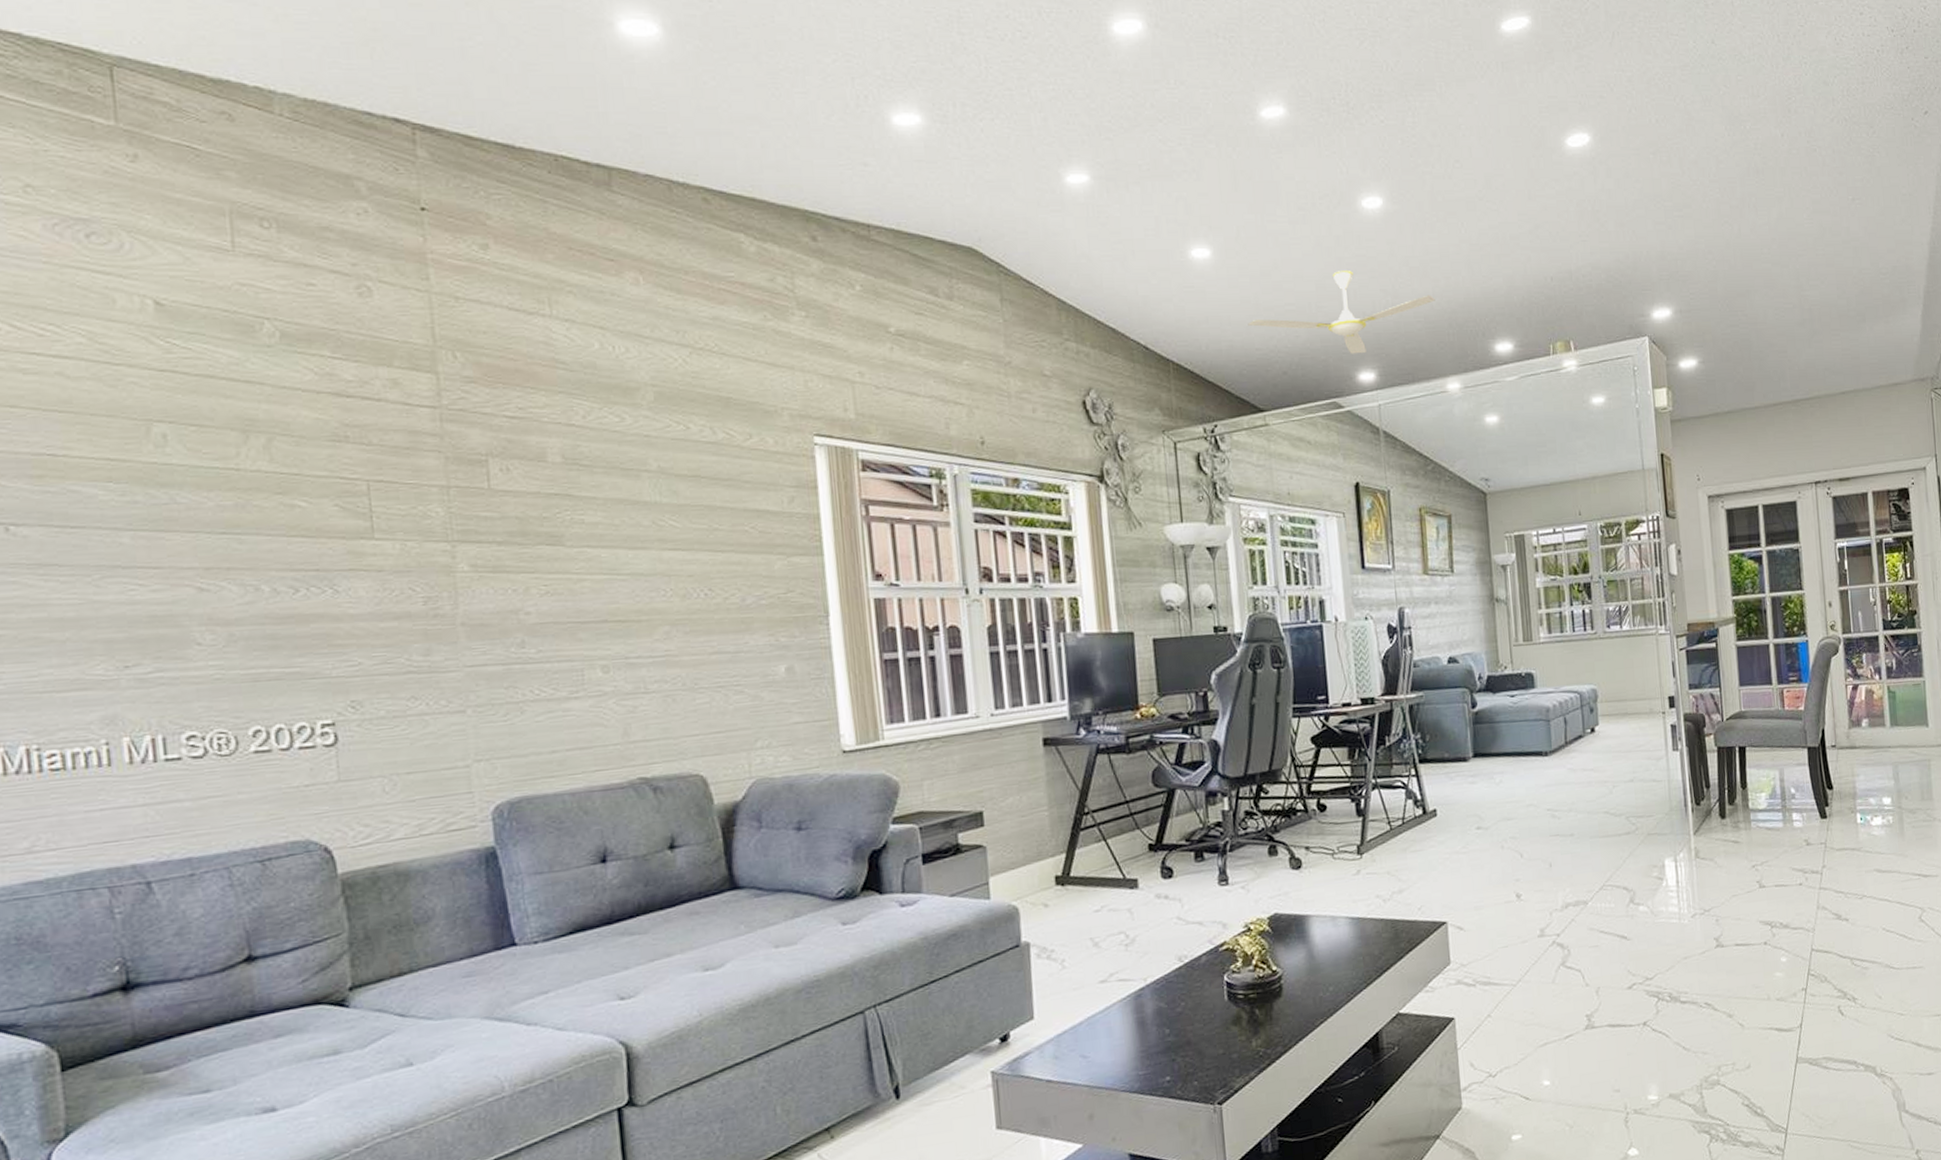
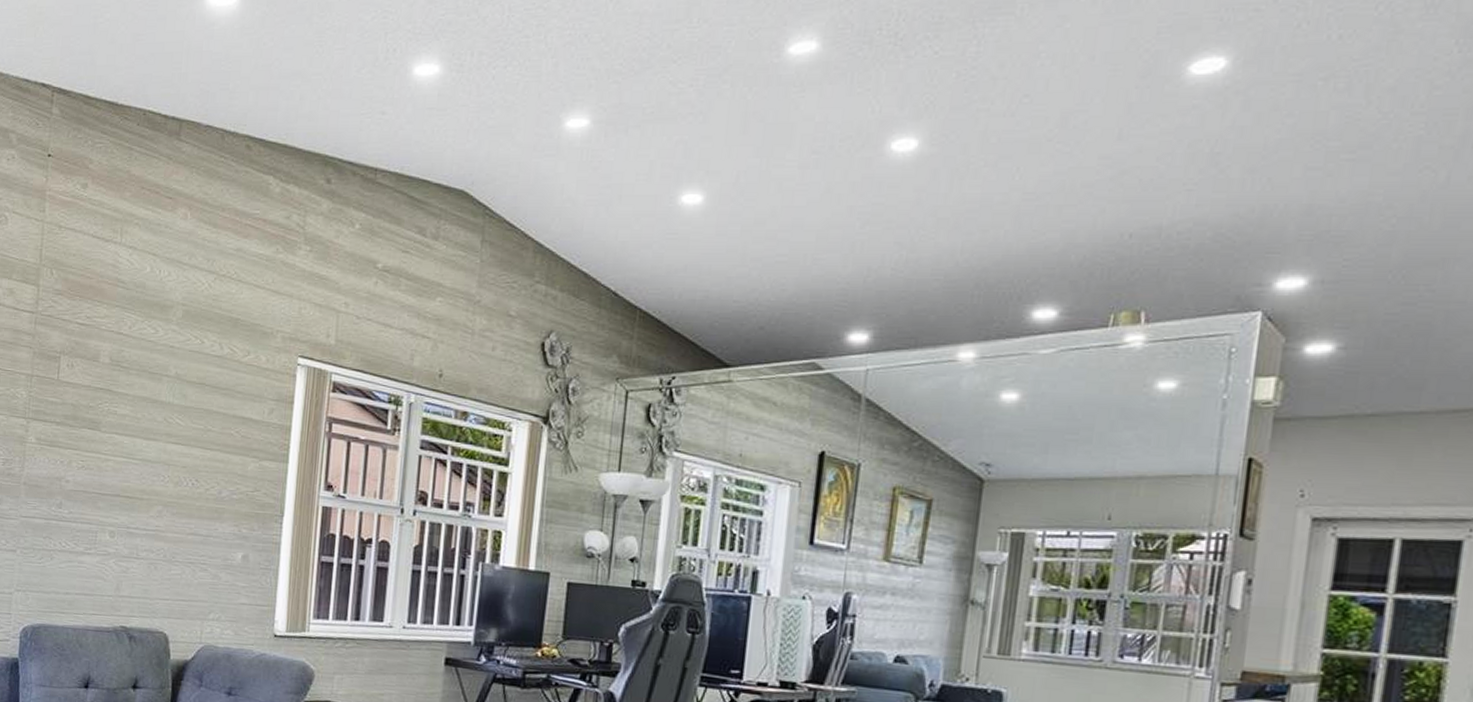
ceiling fan: present [1248,271,1435,354] -> none [729,220,963,312]

